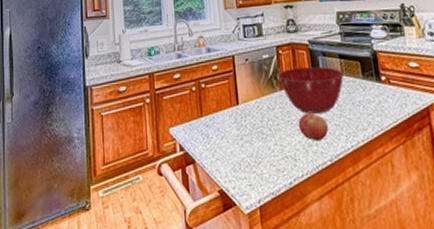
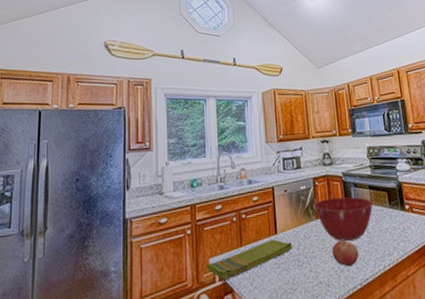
dish towel: none [165,110,255,151] -> present [205,239,292,281]

